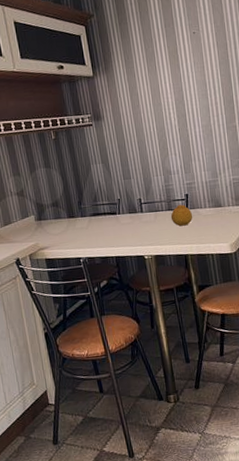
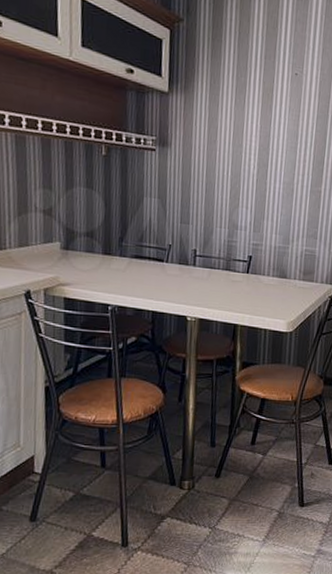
fruit: present [170,204,193,226] -> none [226,266,253,292]

